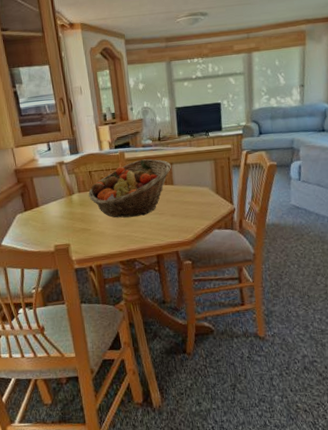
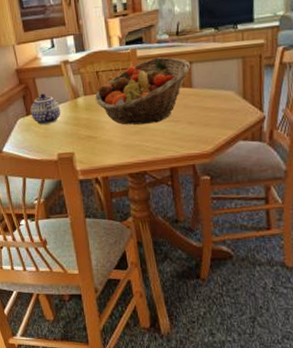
teapot: none [28,191,57,219] -> present [30,93,61,125]

